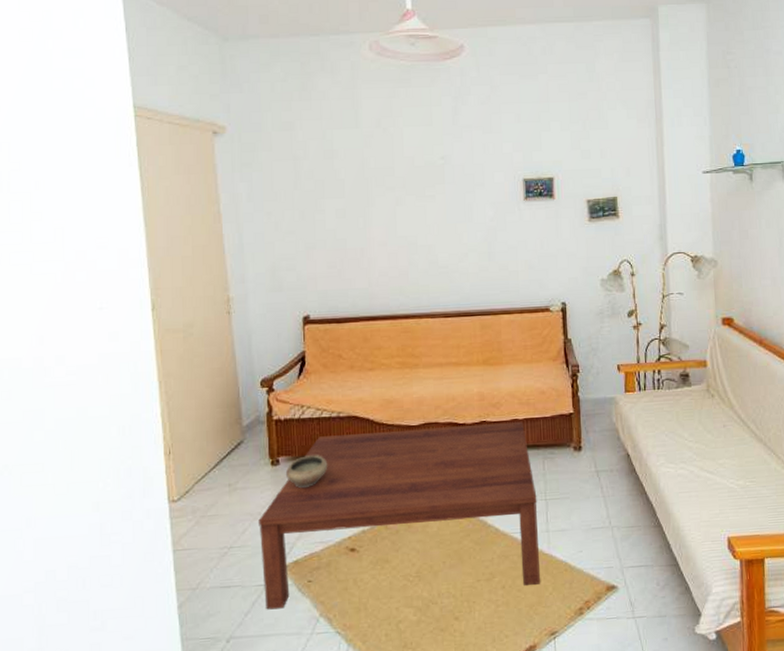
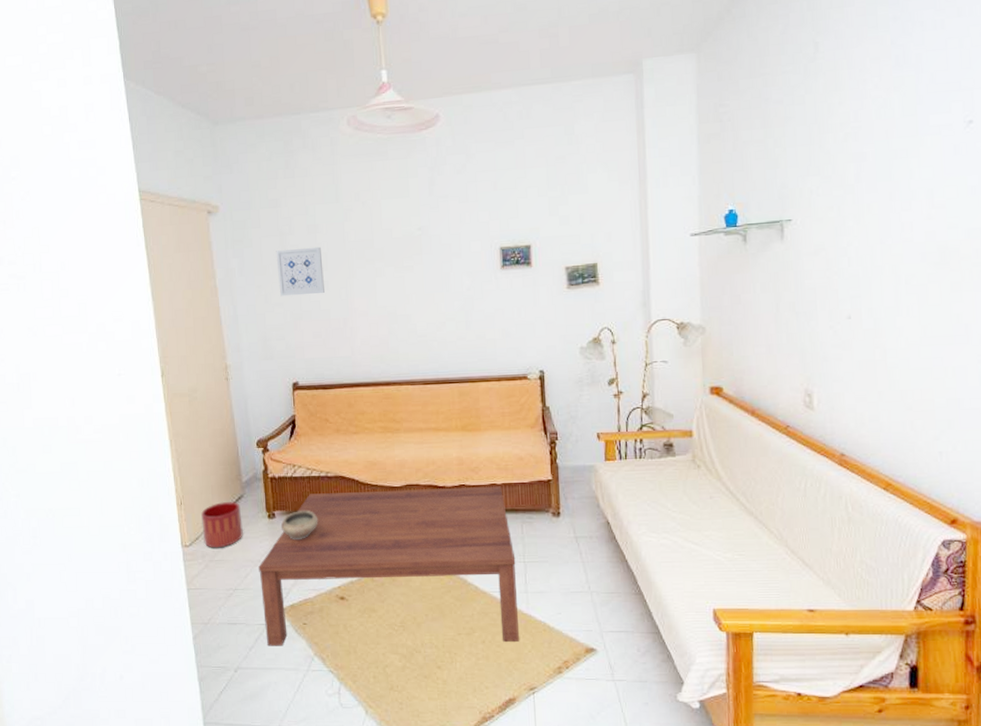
planter: none [193,448,242,502] -> present [201,502,243,548]
wall art: none [288,173,341,224] -> present [276,246,325,297]

